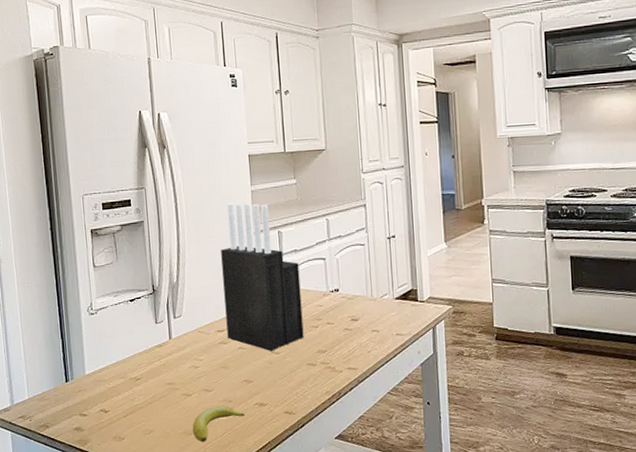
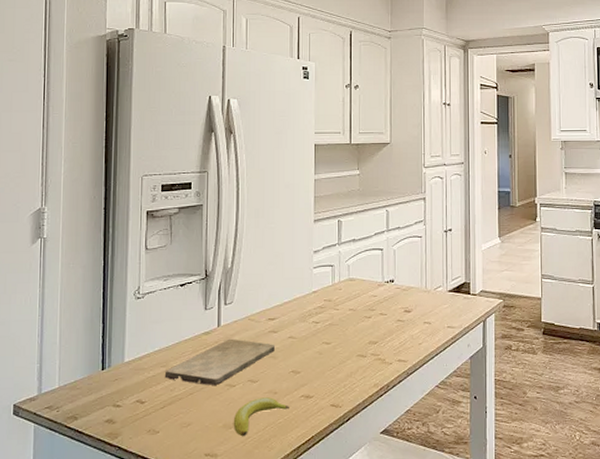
cutting board: none [124,350,226,395] -> present [164,338,275,385]
knife block: present [221,203,304,351] -> none [278,191,356,341]

